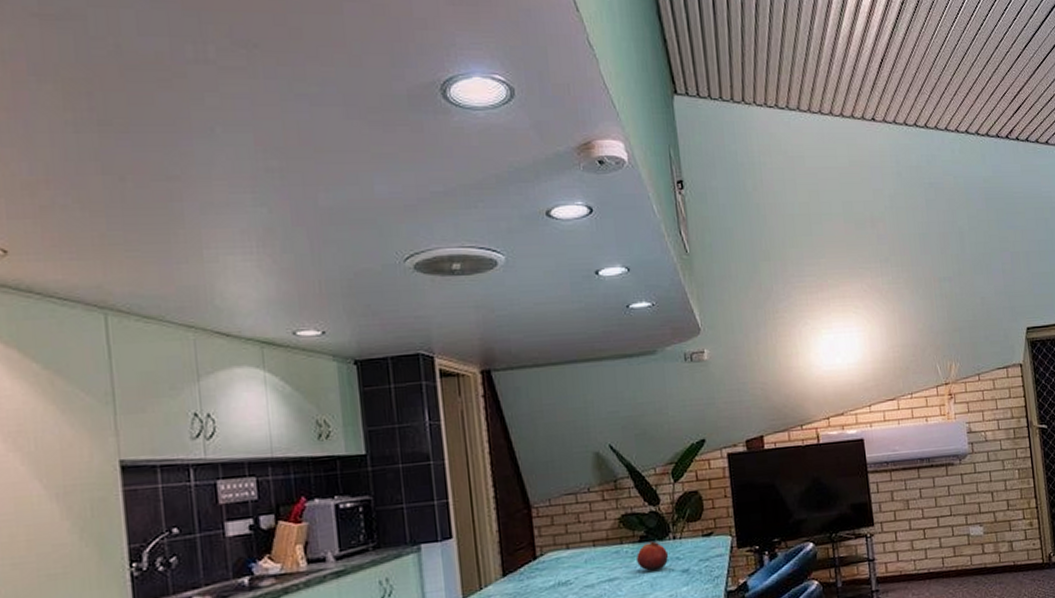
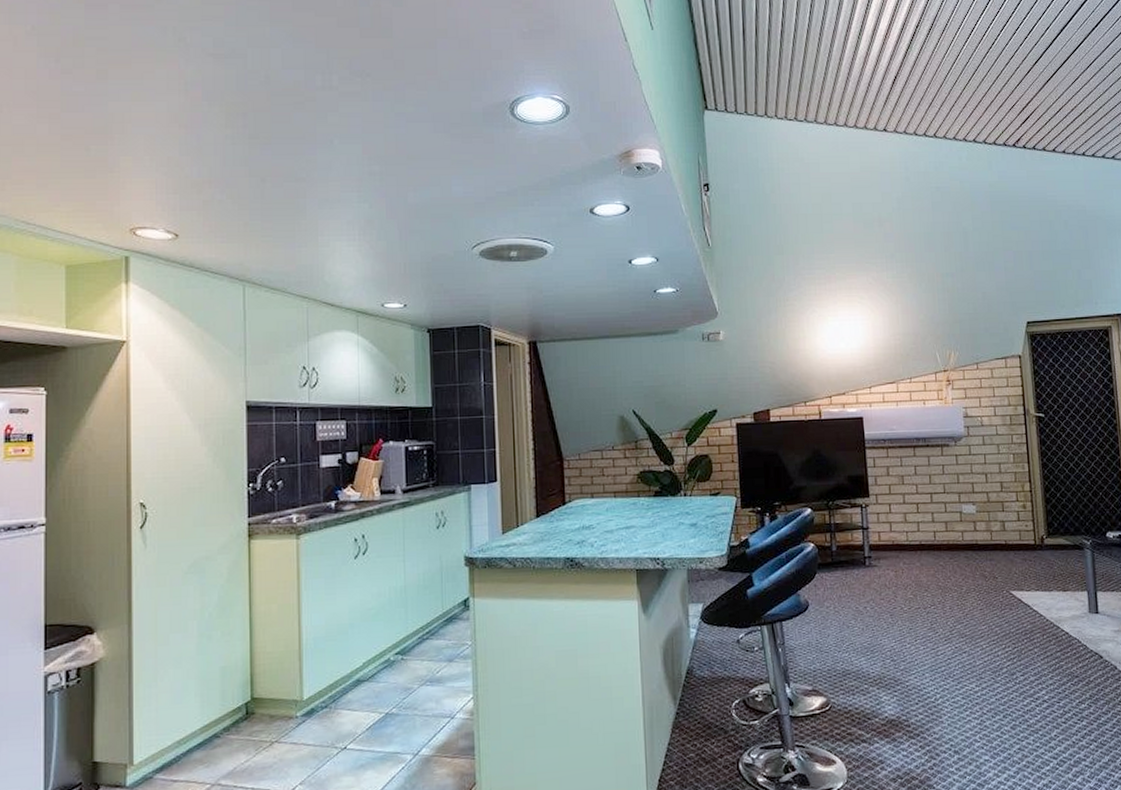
fruit: present [637,541,669,572] -> none [651,496,680,524]

